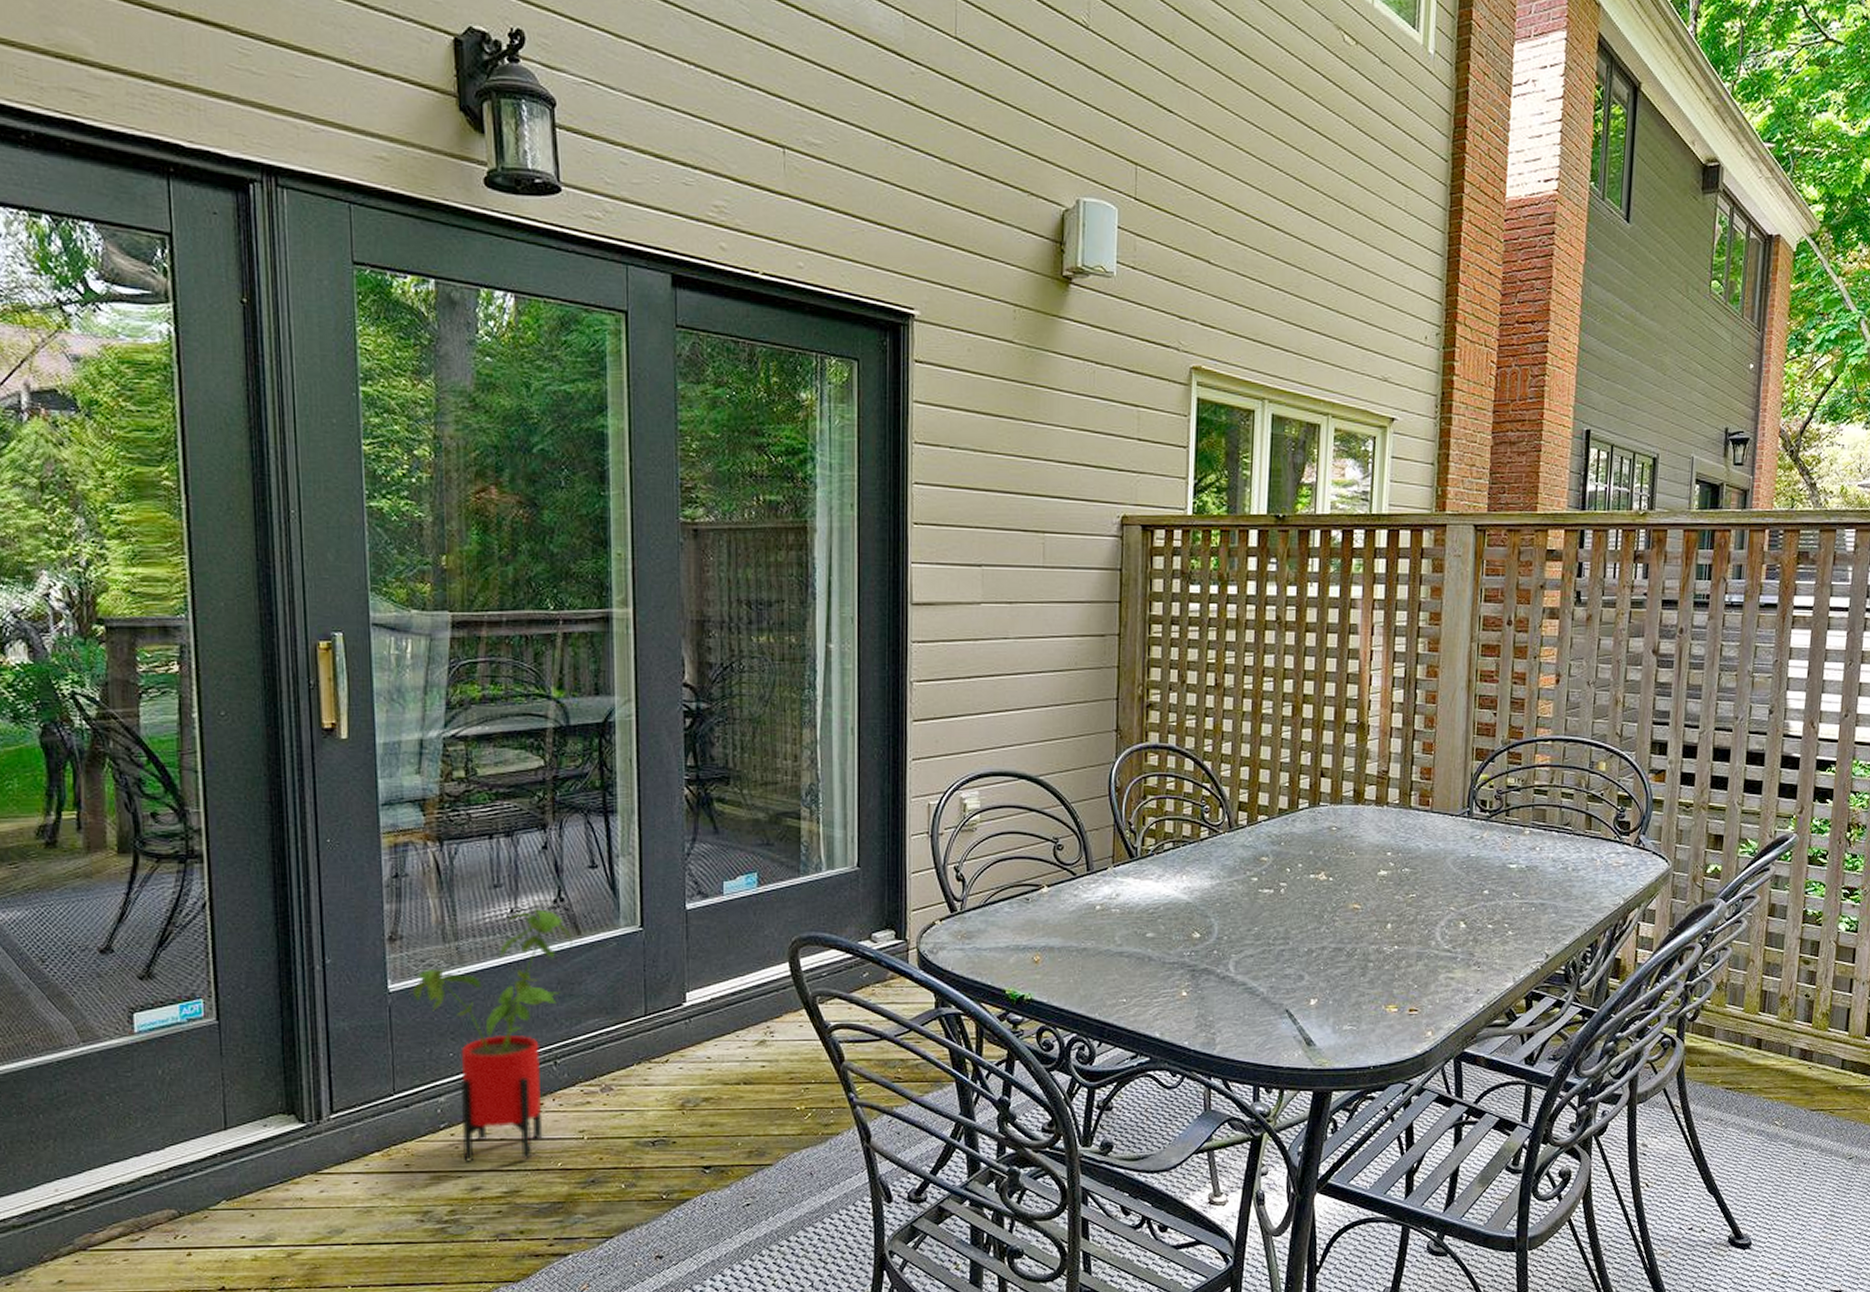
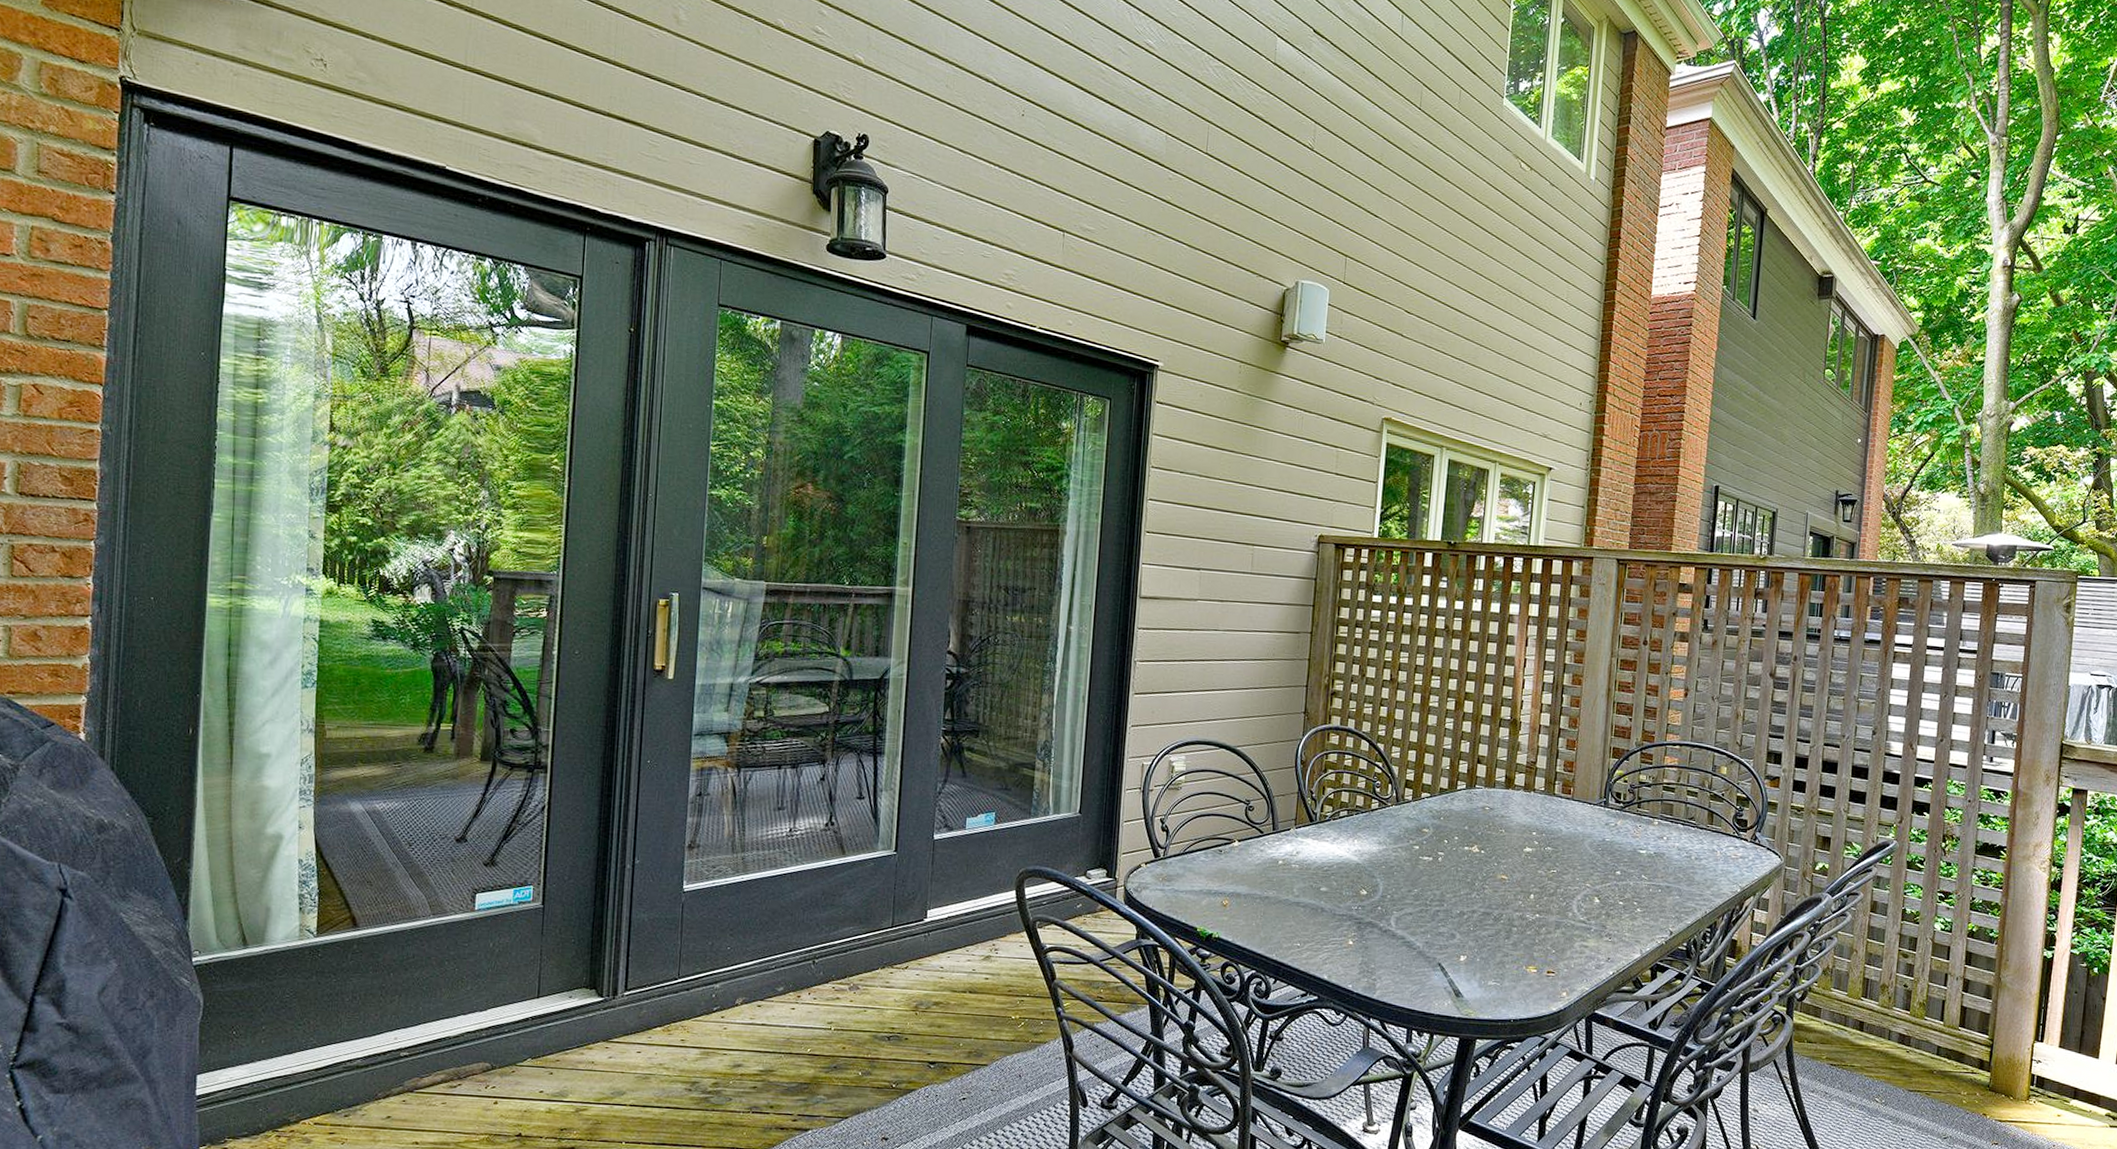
house plant: present [413,909,573,1162] -> none [703,830,838,1044]

